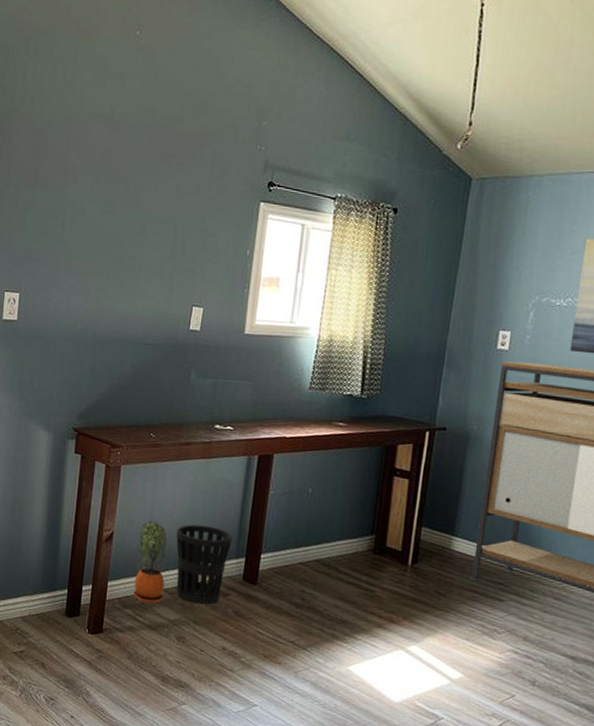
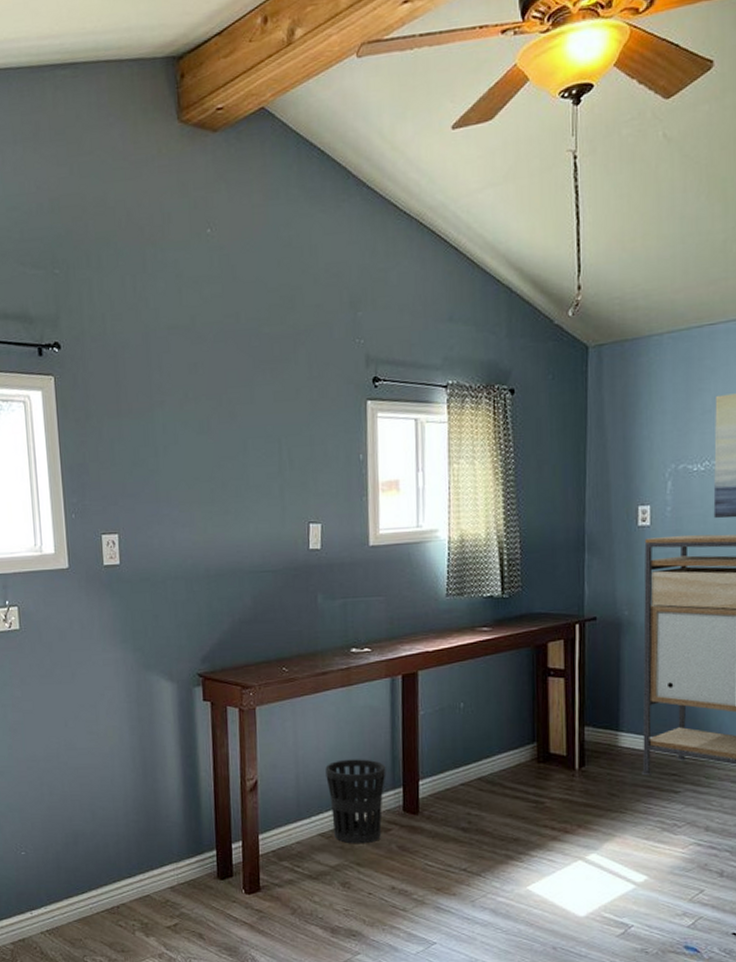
potted plant: present [133,521,167,604] -> none [285,762,321,852]

